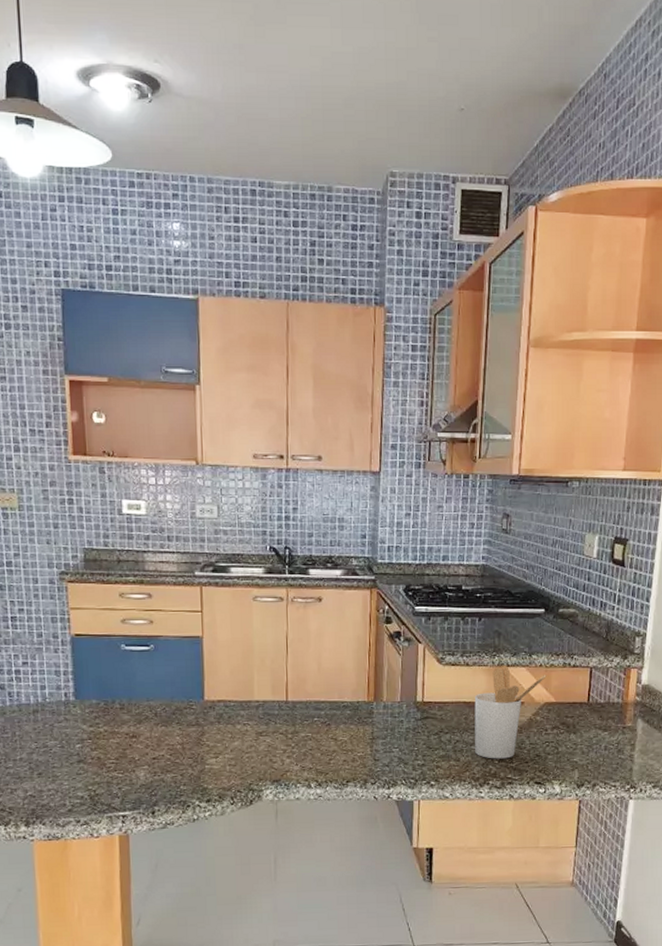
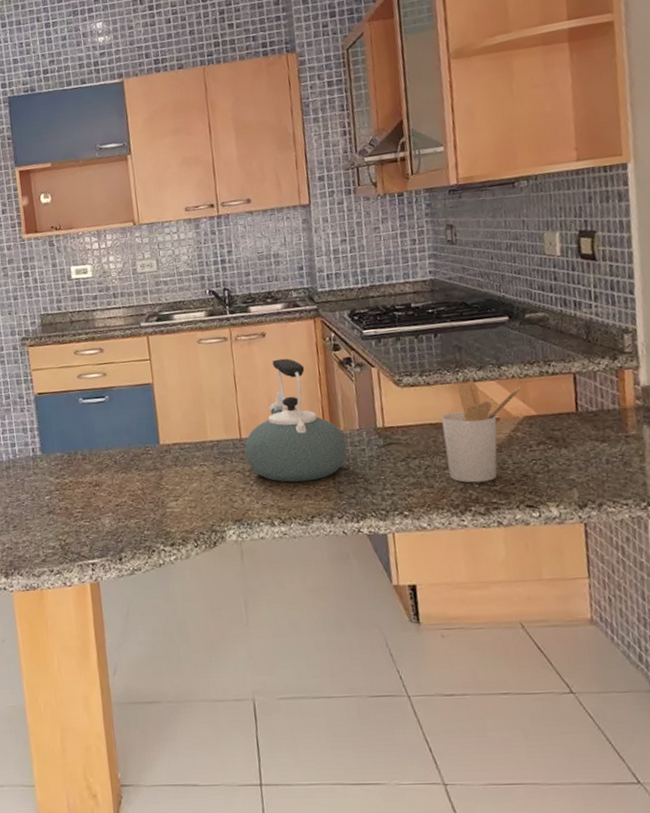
kettle: none [290,625,388,748] -> present [244,358,347,483]

